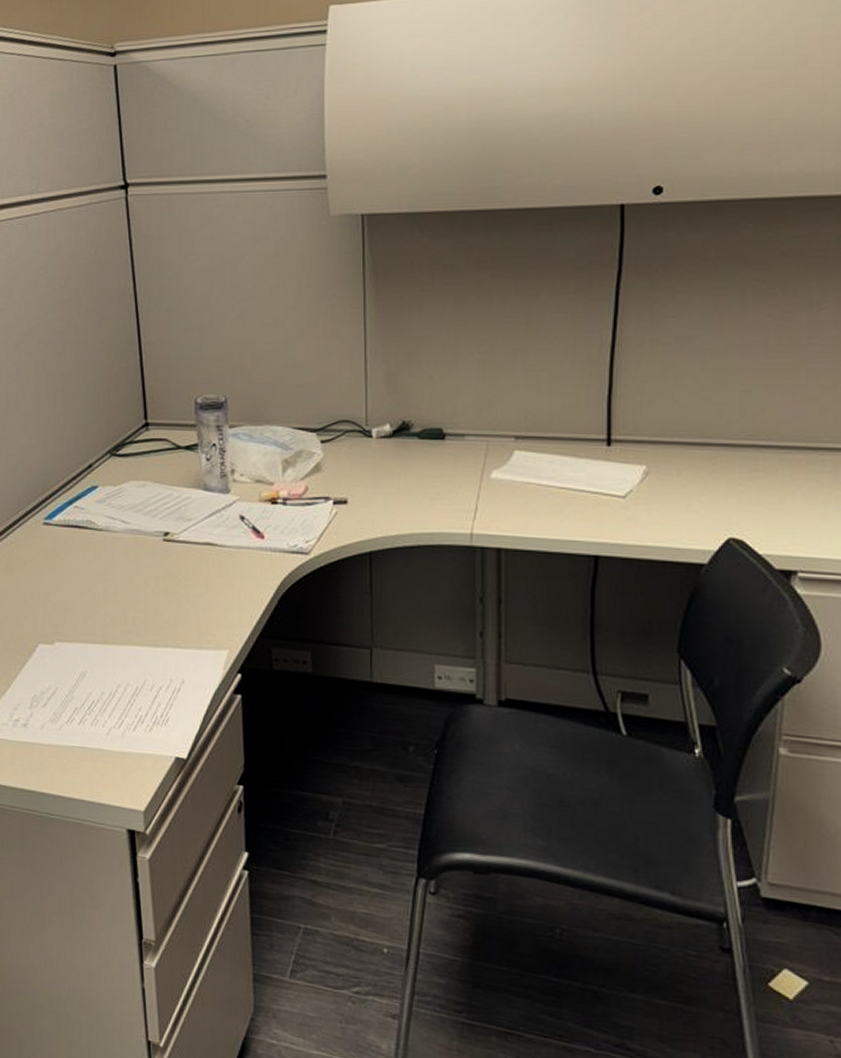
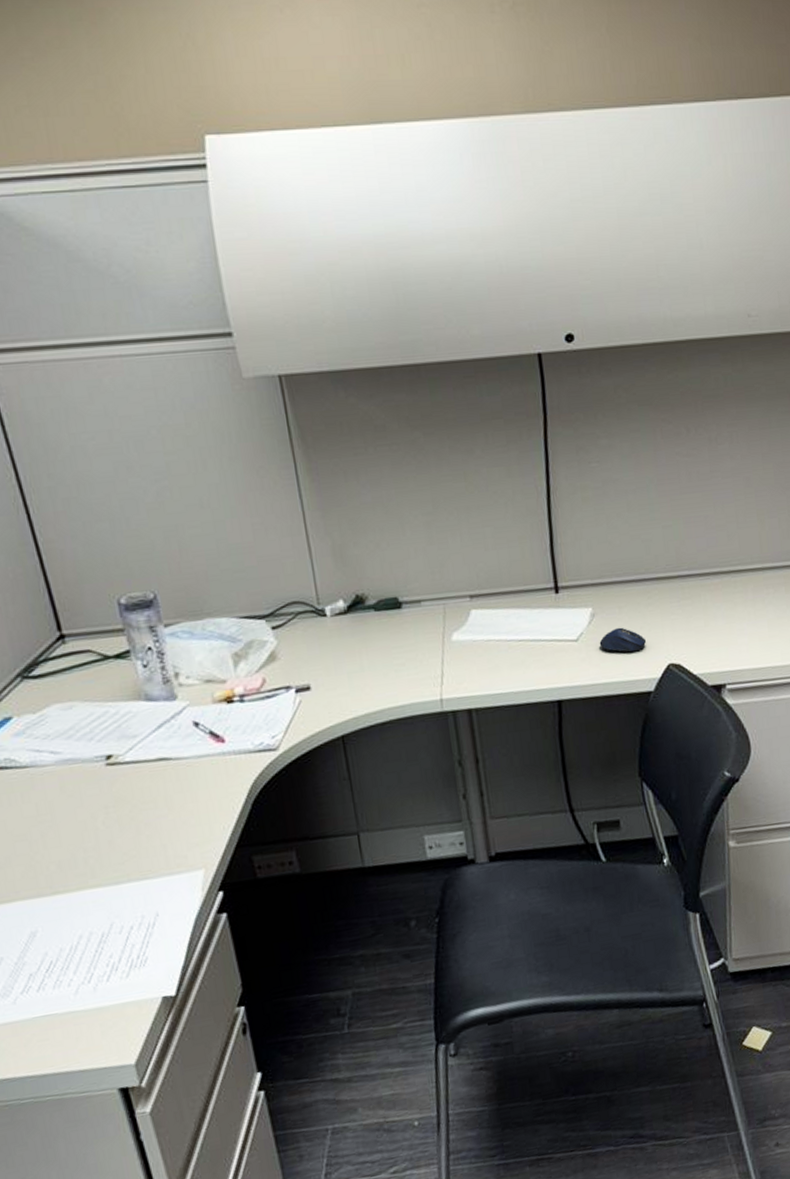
computer mouse: none [649,490,706,519] -> present [599,627,647,653]

